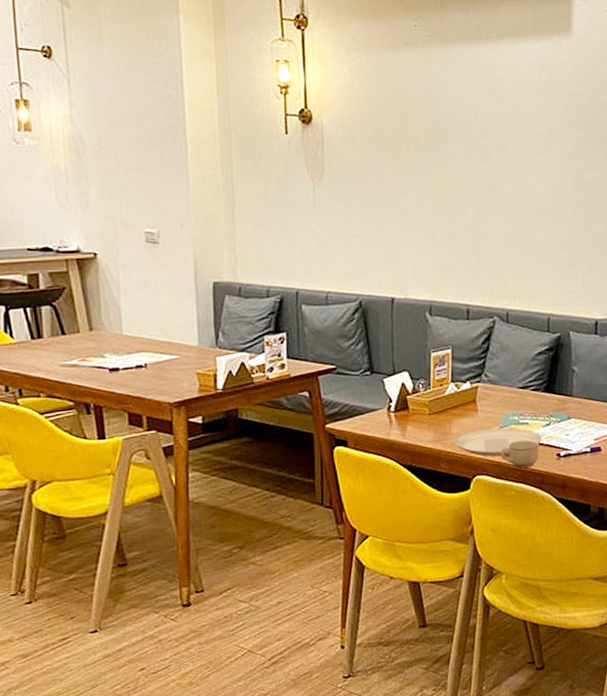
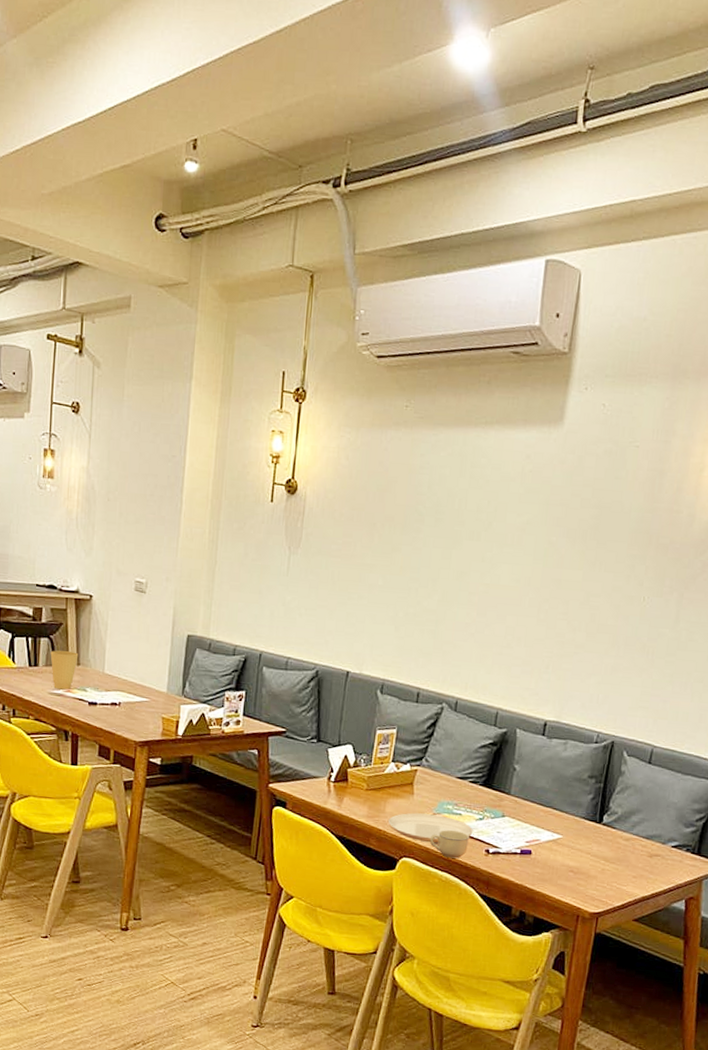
cup: none [55,317,90,360] -> present [50,650,79,690]

